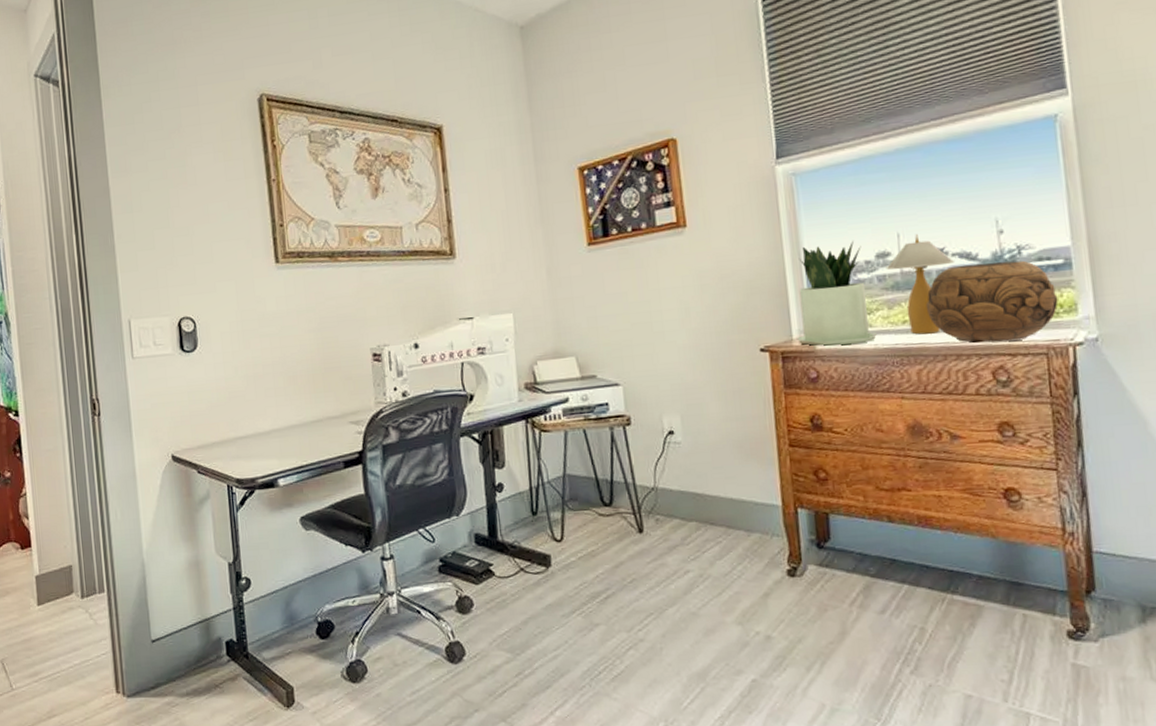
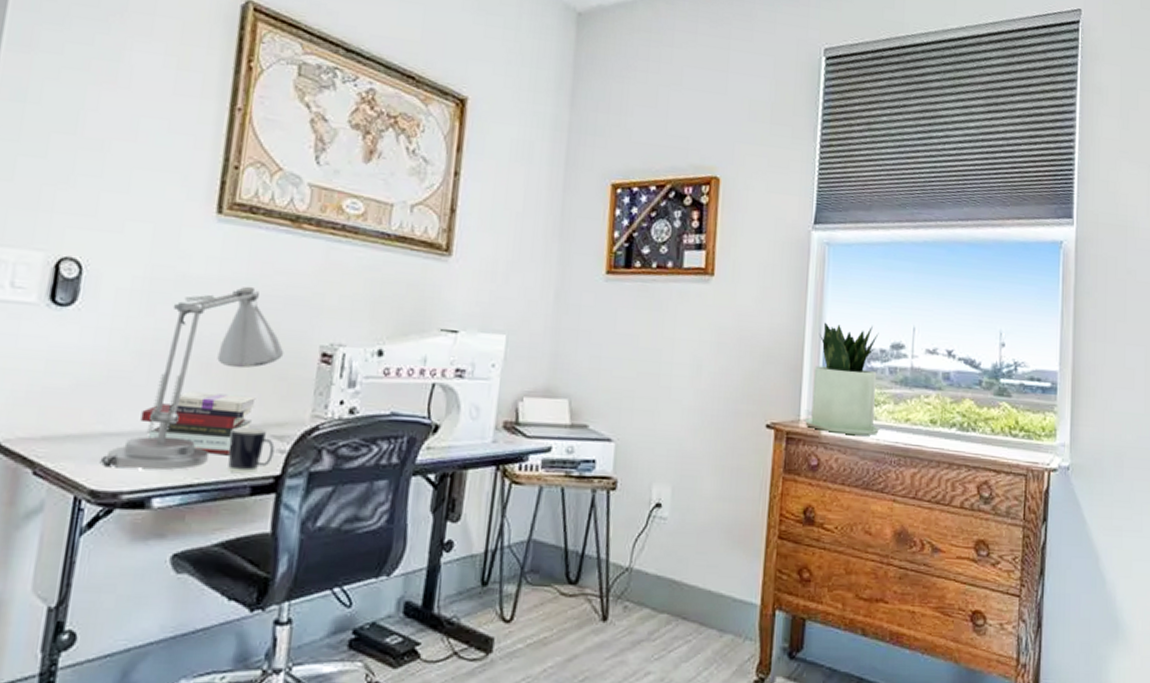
desk lamp: none [239,313,346,462] -> present [101,286,284,471]
books: none [257,395,334,442] -> present [140,390,256,456]
mug: none [320,418,354,454] -> present [228,427,275,474]
table lamp: present [886,233,955,335] -> none [898,330,961,437]
decorative bowl: present [925,260,1059,343] -> none [928,371,1042,458]

